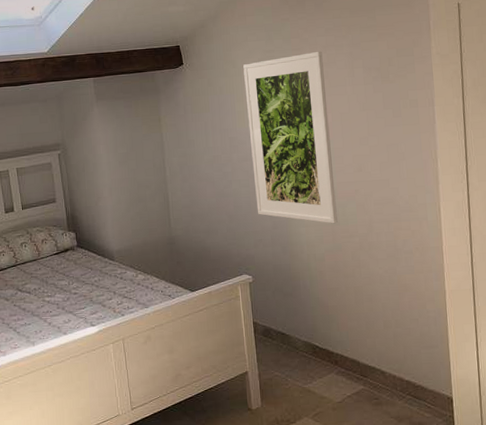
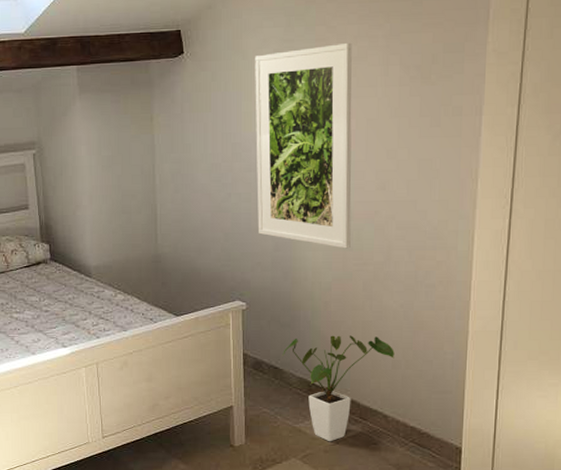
house plant: none [288,300,385,400] -> present [283,335,394,442]

